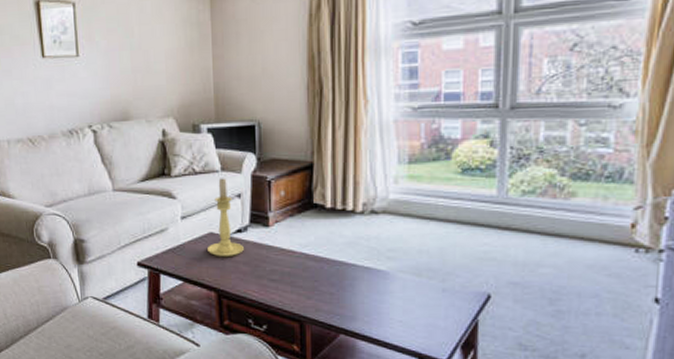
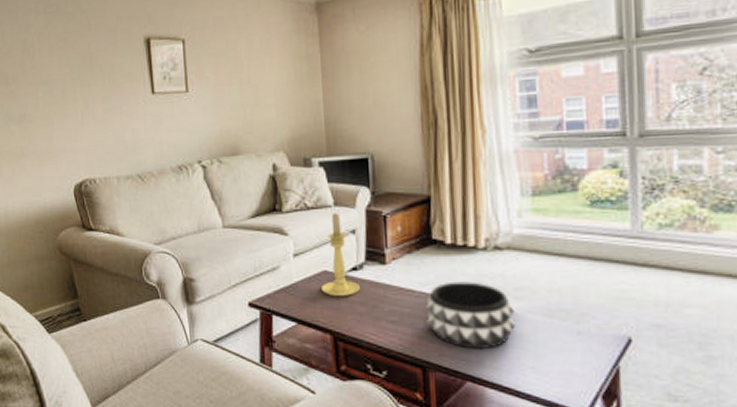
decorative bowl: none [305,243,387,306] -> present [426,281,515,350]

